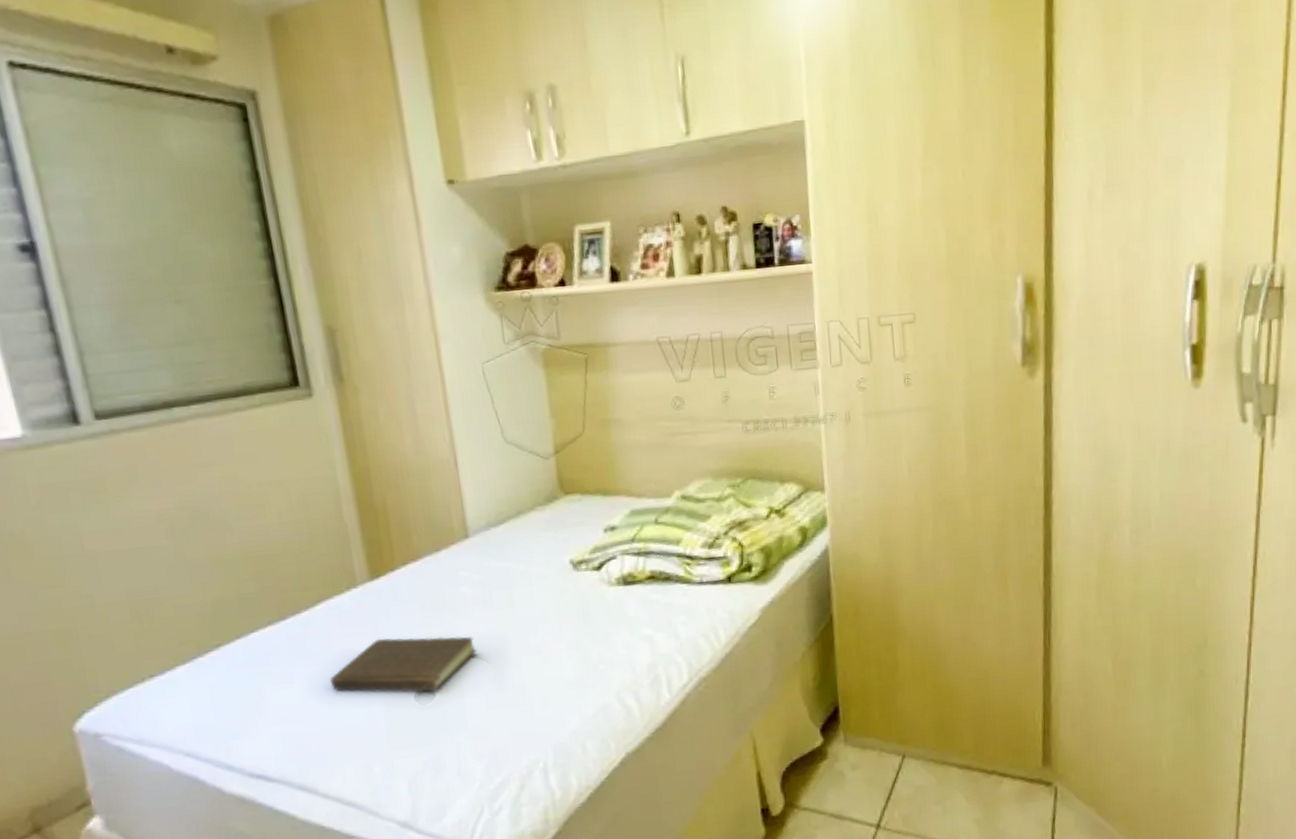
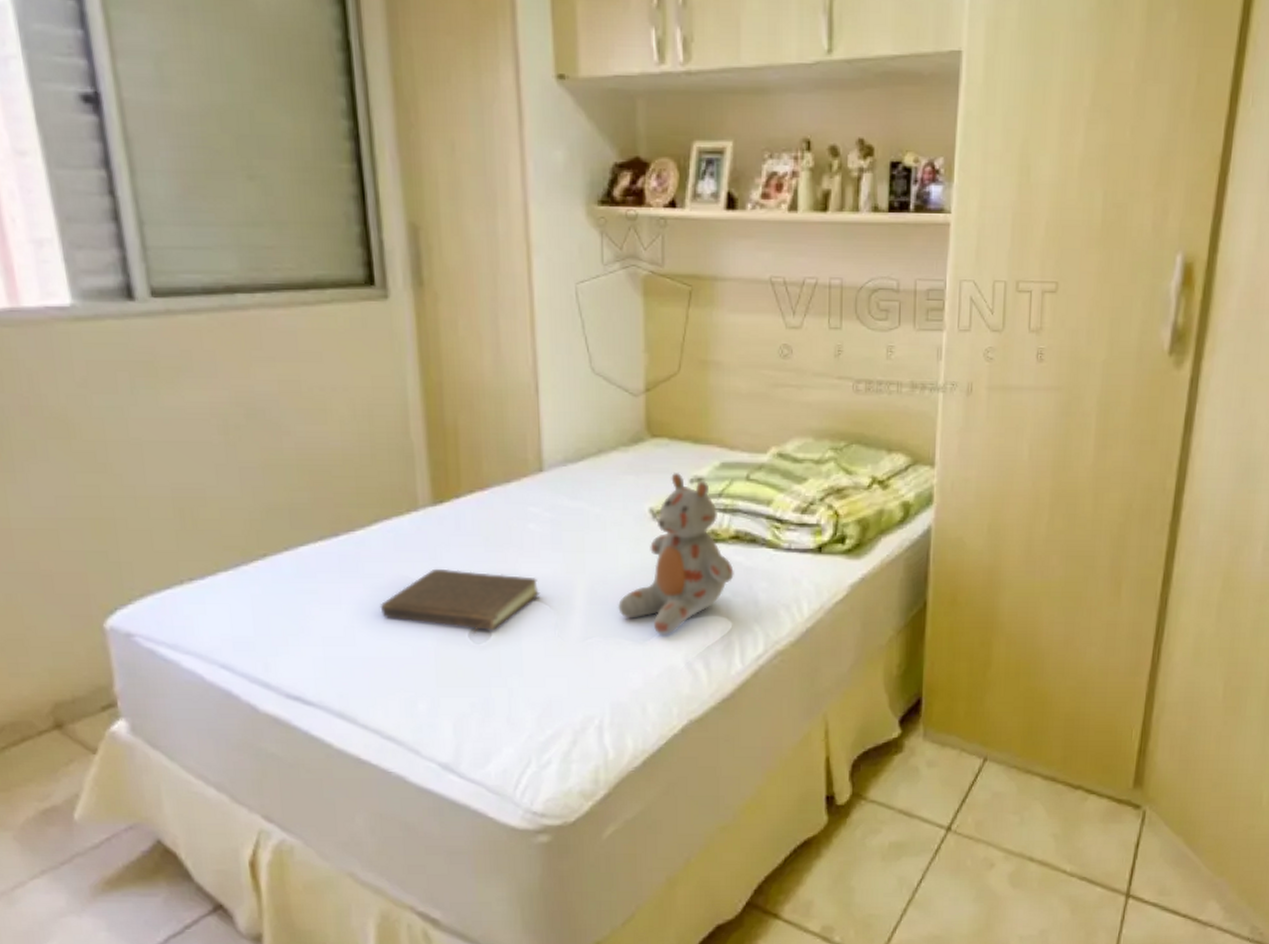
stuffed bear: none [549,524,654,678] -> present [617,473,734,637]

